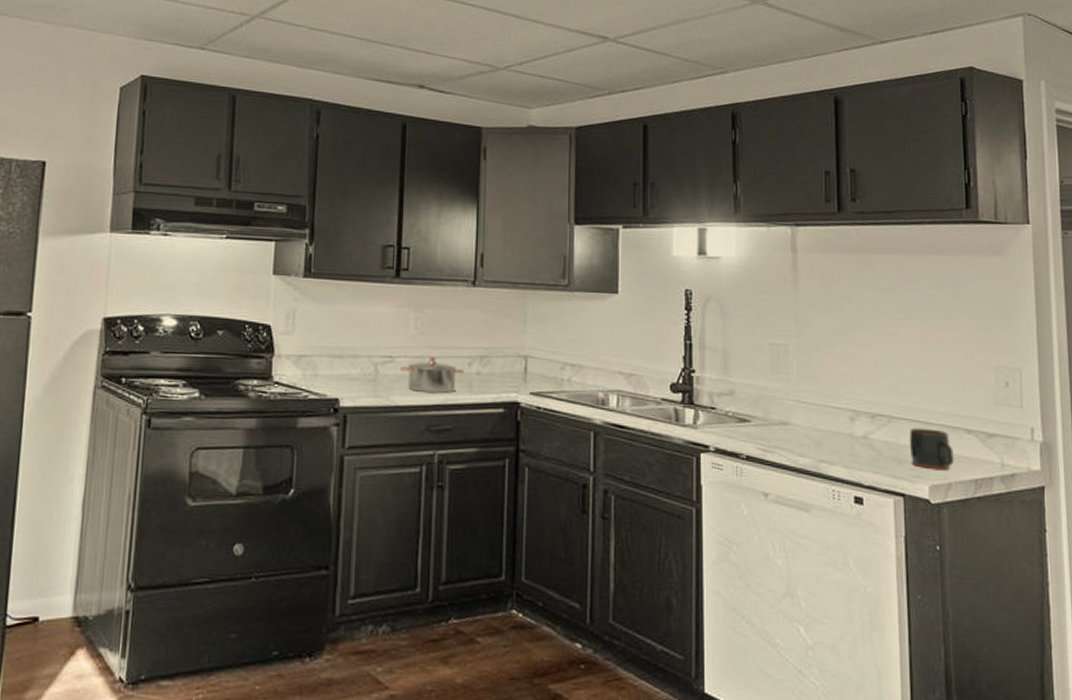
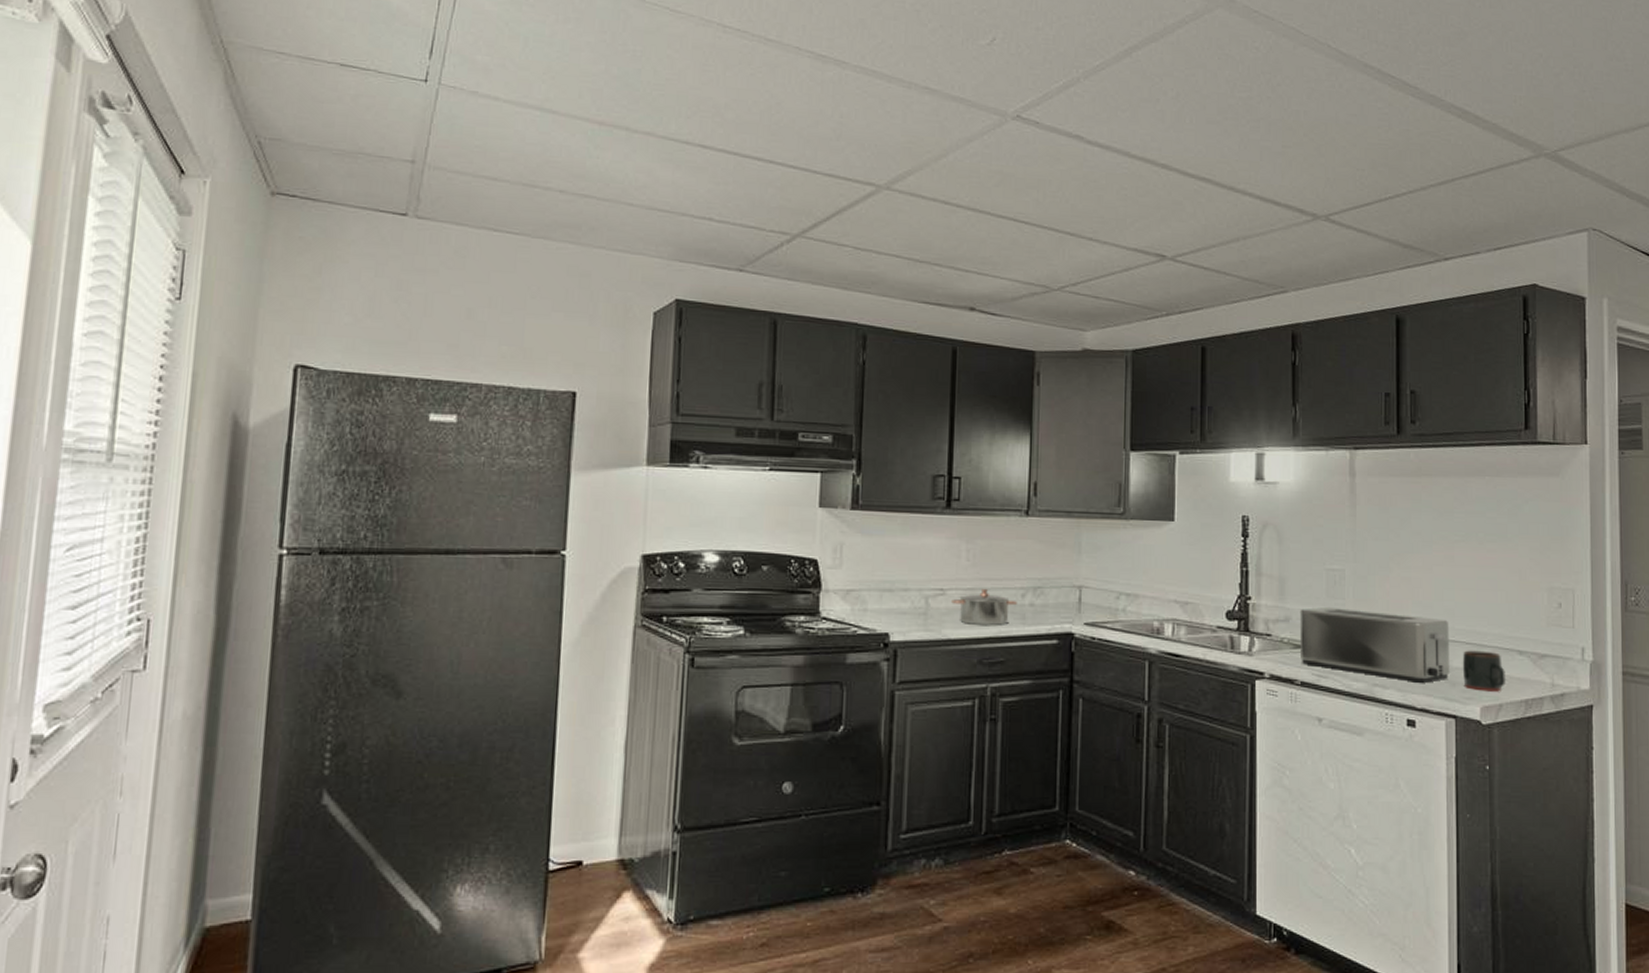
toaster: none [744,381,897,460] -> present [1299,606,1450,683]

